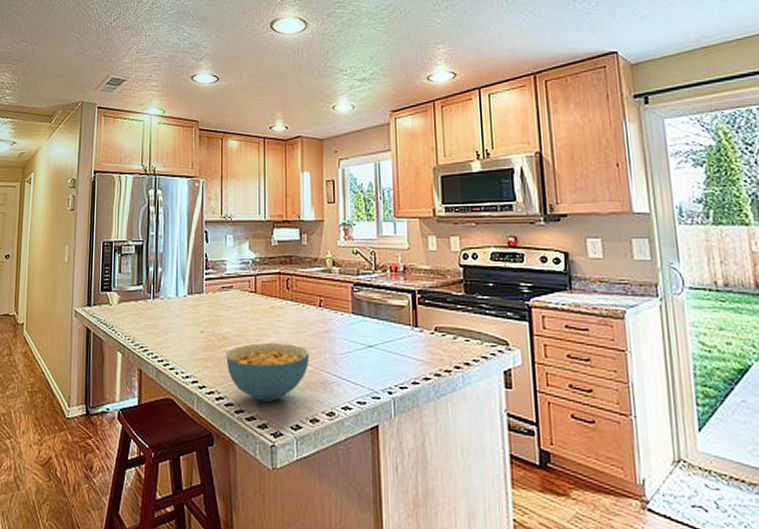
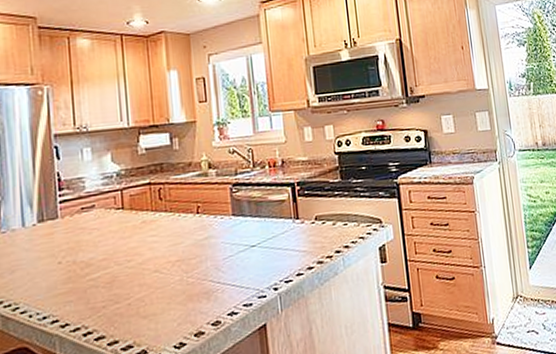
cereal bowl: present [226,343,310,402] -> none [92,258,190,327]

